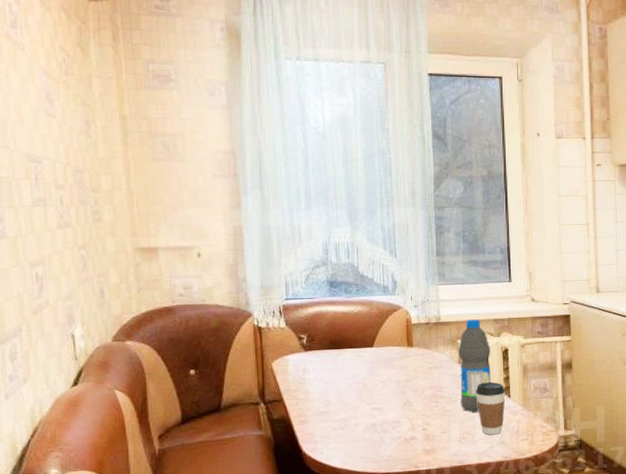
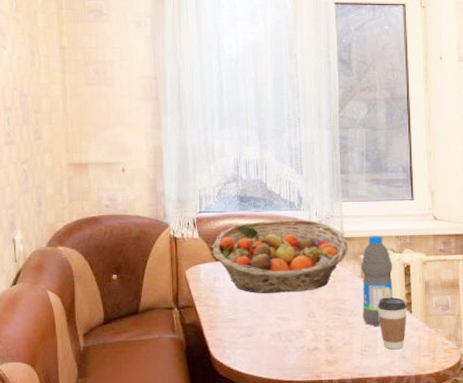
fruit basket: none [301,304,446,384] -> present [212,219,349,293]

